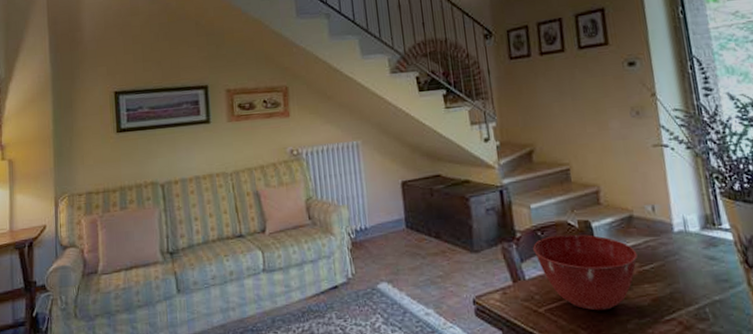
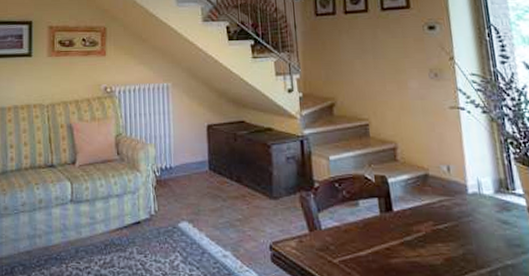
mixing bowl: present [533,234,638,311] -> none [330,188,432,266]

